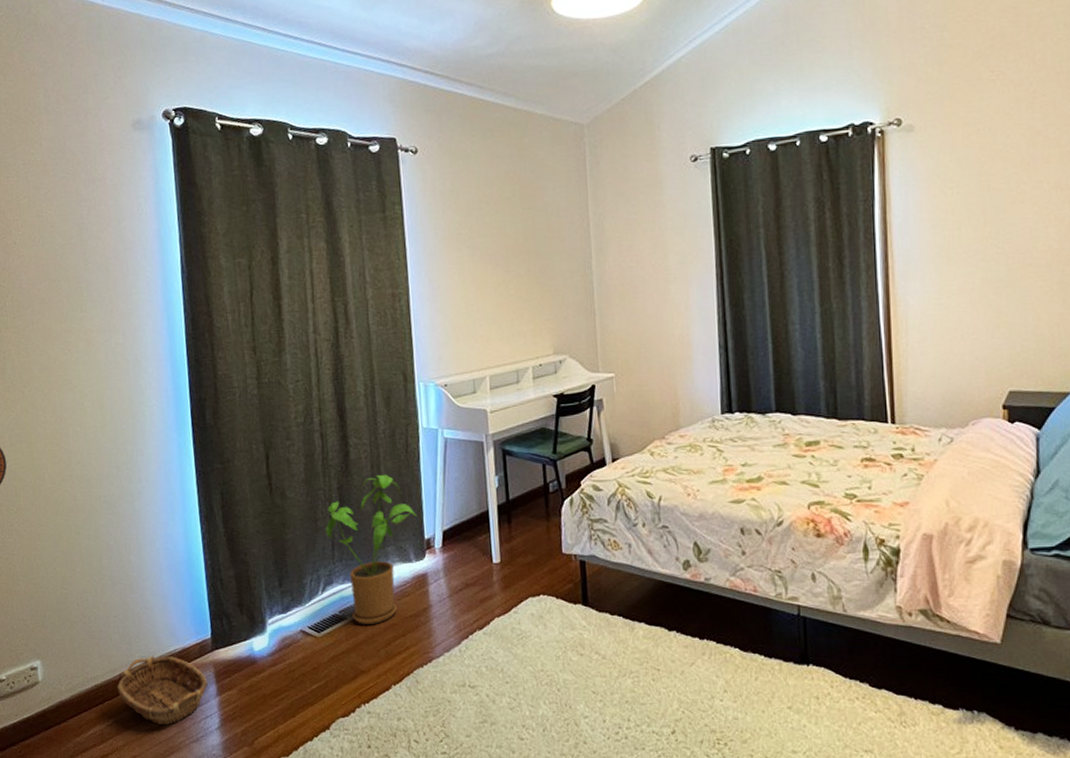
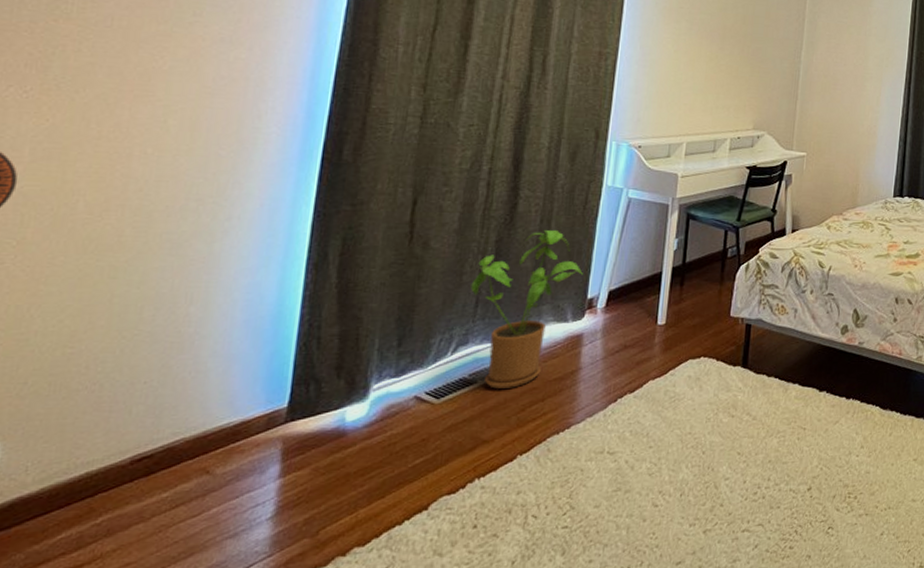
basket: present [117,656,209,724] -> none [122,431,270,519]

